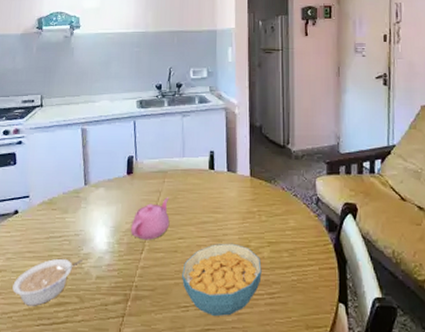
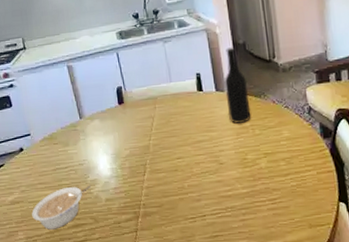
teapot: present [130,197,170,240] -> none [130,121,167,163]
cereal bowl: present [182,243,262,317] -> none [185,157,262,225]
bottle: none [236,129,260,207] -> present [224,47,251,123]

